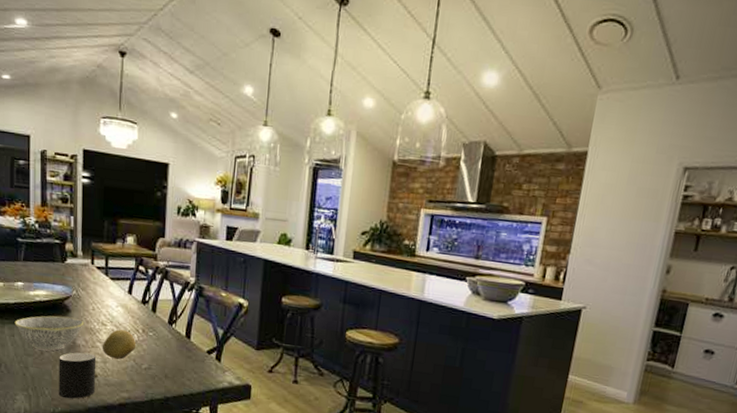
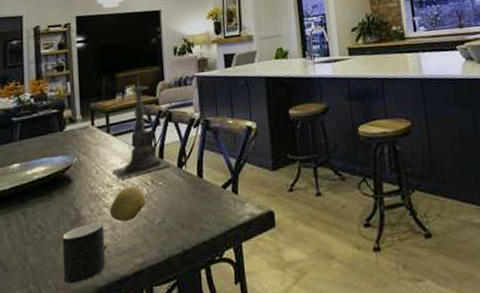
bowl: present [14,315,84,351] -> none [11,187,88,235]
candle holder: none [108,226,162,322] -> present [112,75,171,180]

